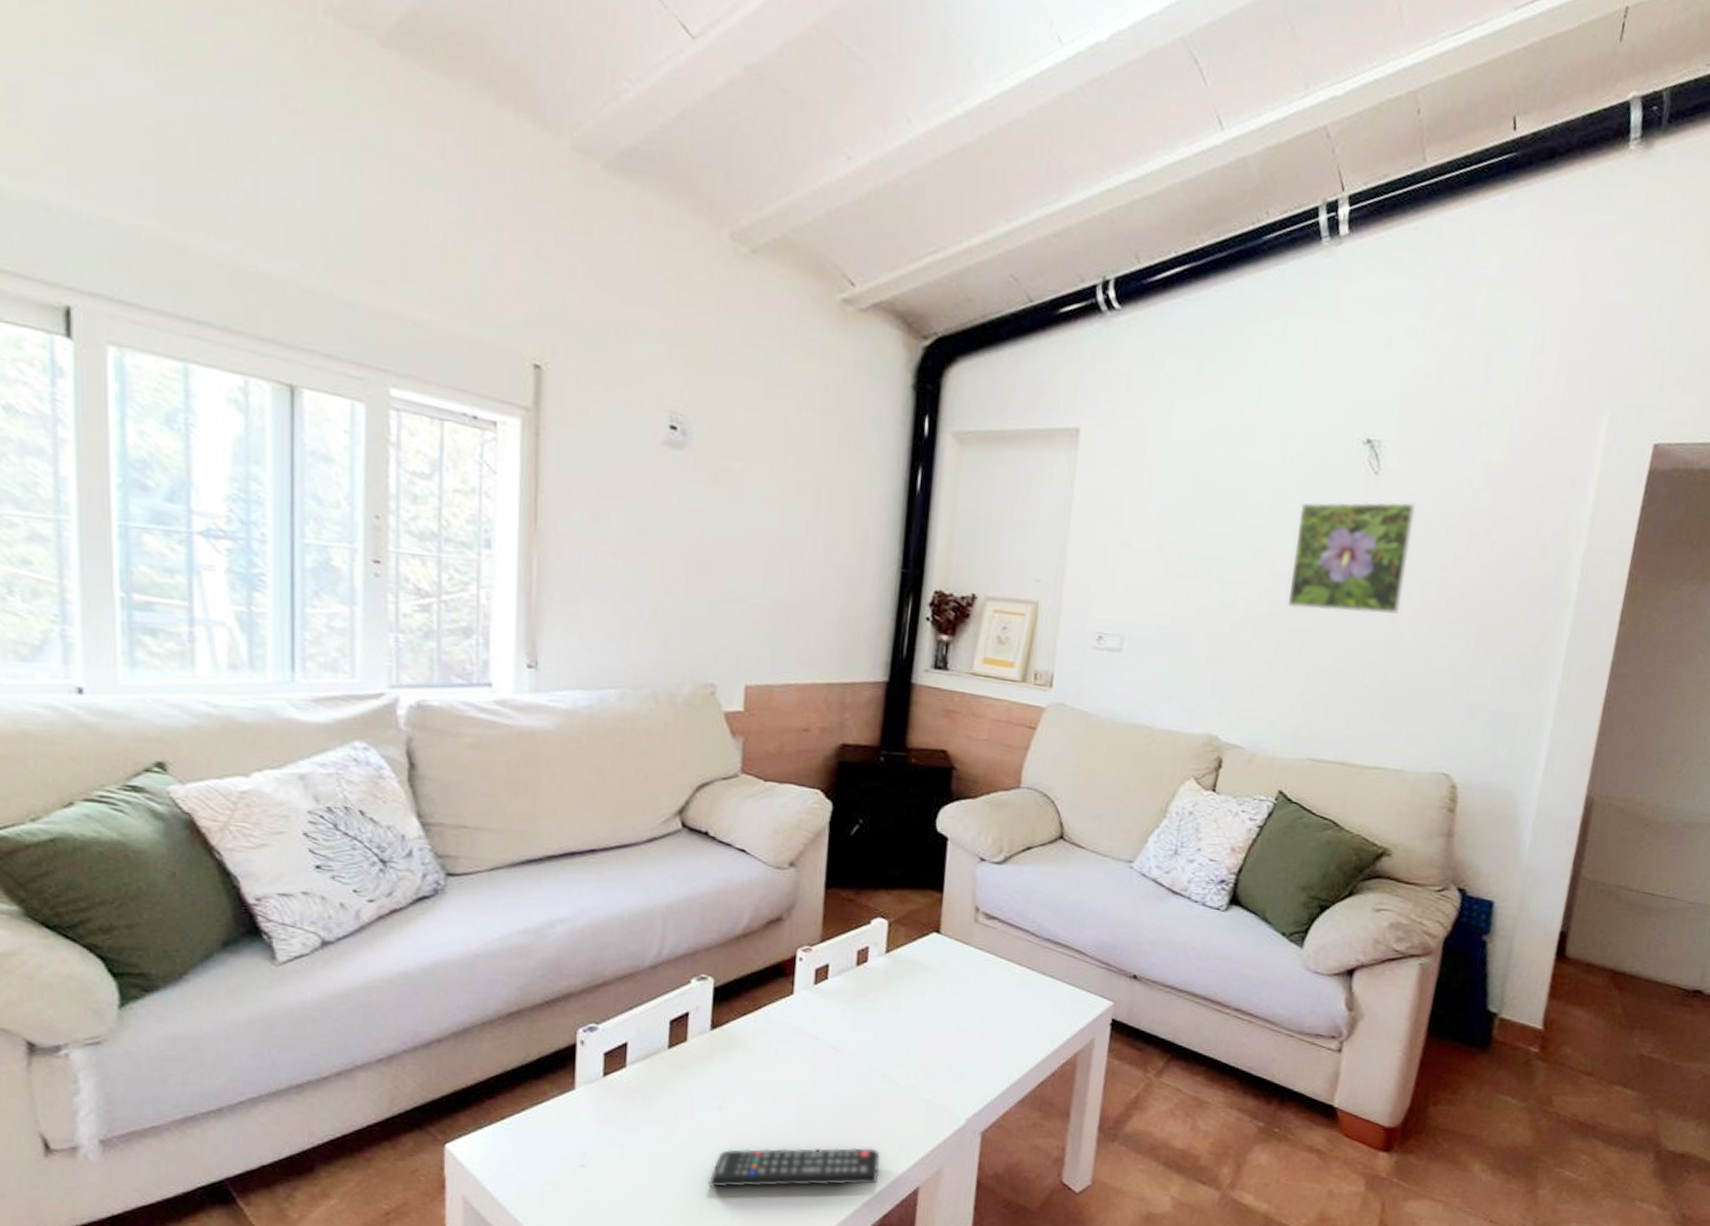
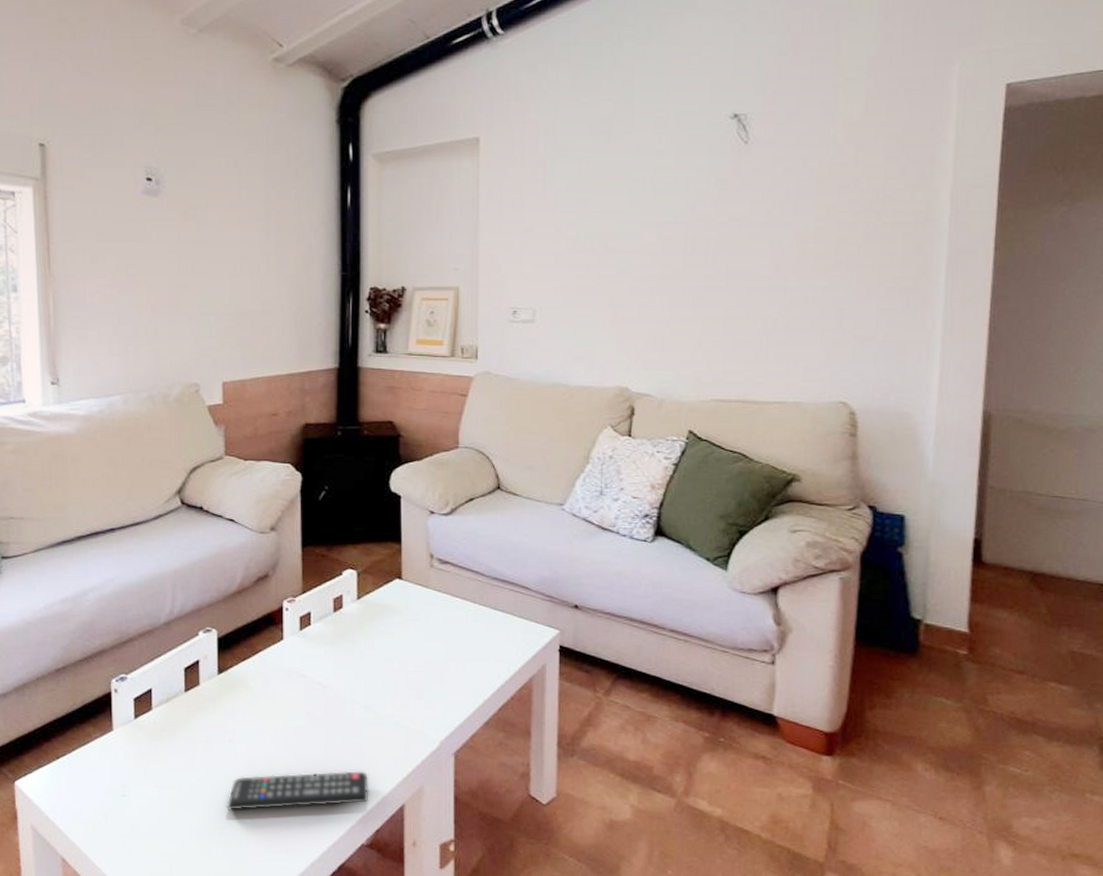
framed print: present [1287,501,1415,614] -> none [678,164,785,269]

